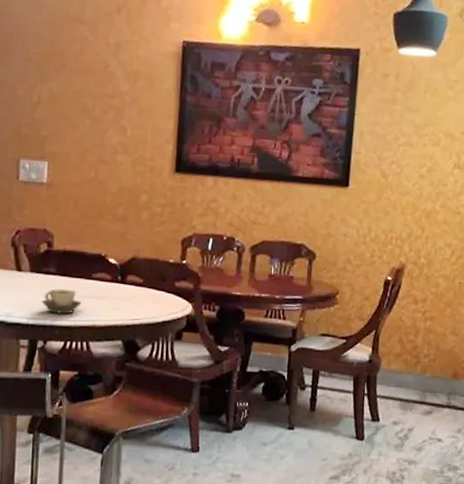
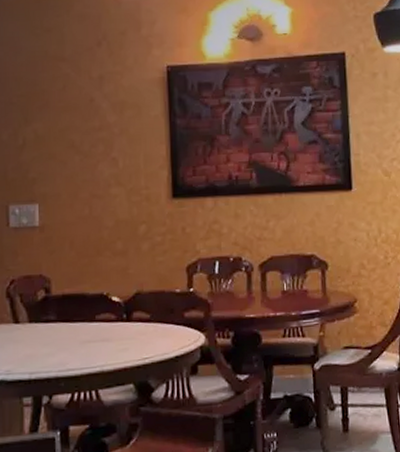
cup: present [41,288,82,314] -> none [42,335,87,364]

